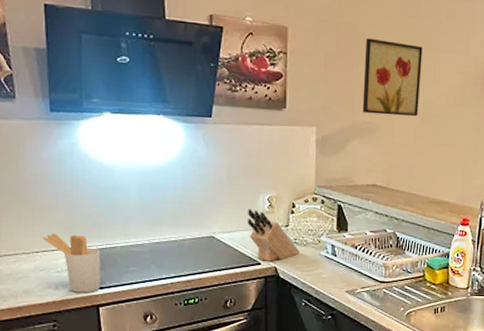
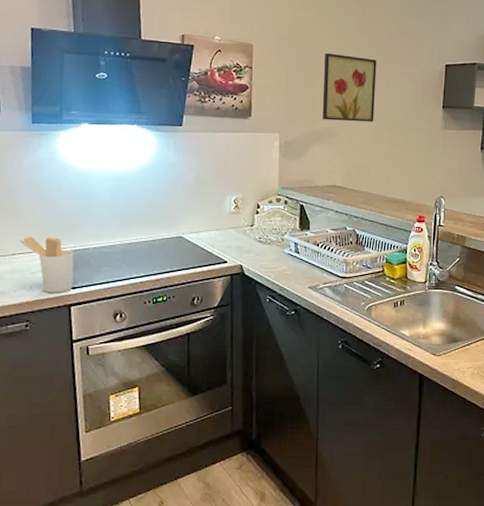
knife block: present [248,209,300,262] -> none [215,210,264,260]

